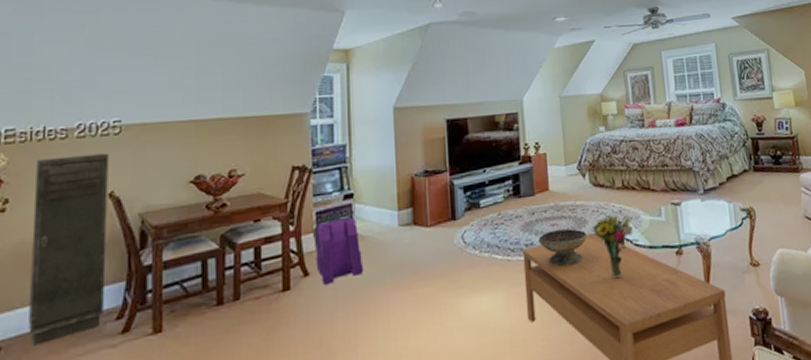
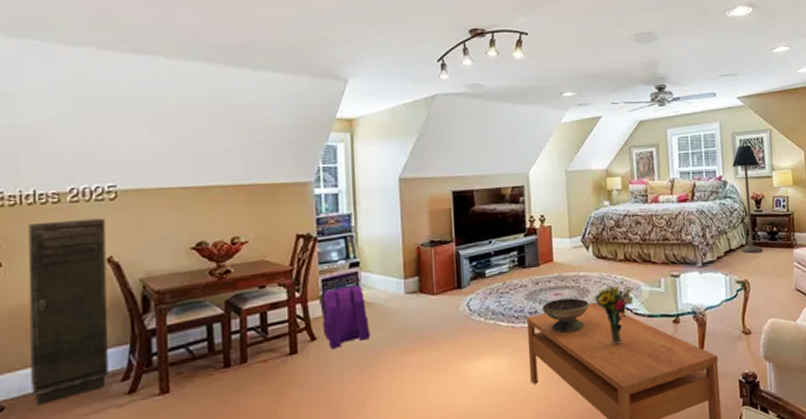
floor lamp: none [730,66,767,179] -> present [732,145,763,253]

